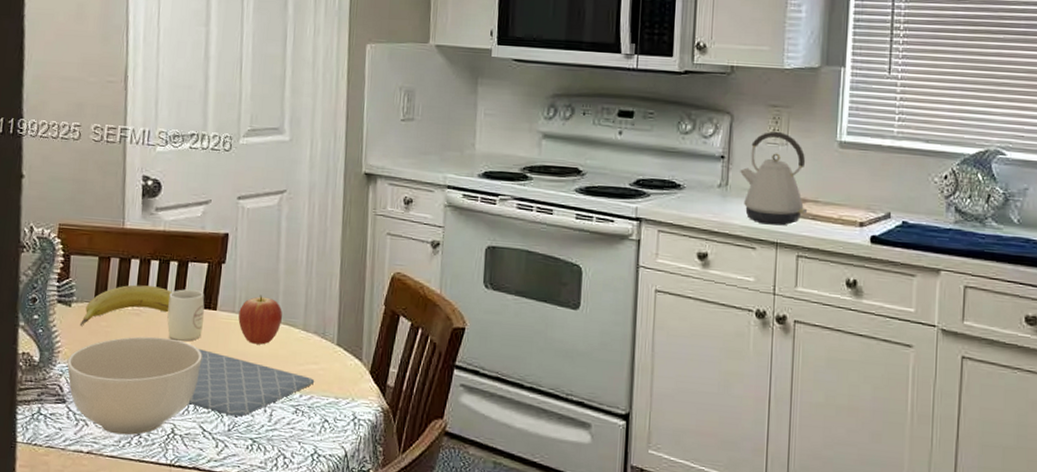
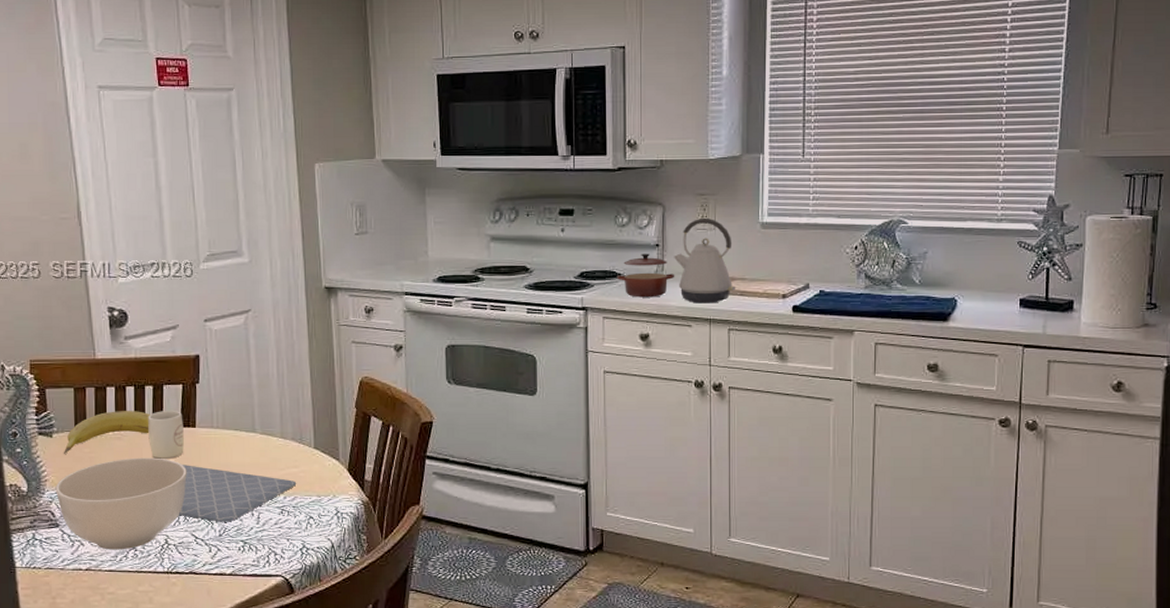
fruit: present [238,295,283,345] -> none [218,409,260,455]
saucepan: none [676,164,741,214] -> present [617,253,675,298]

